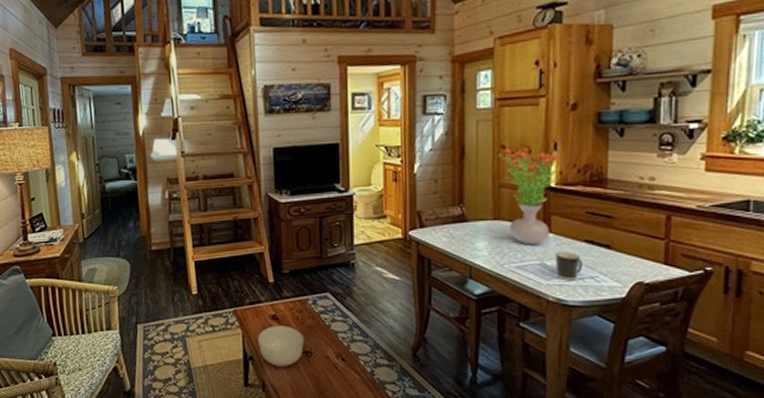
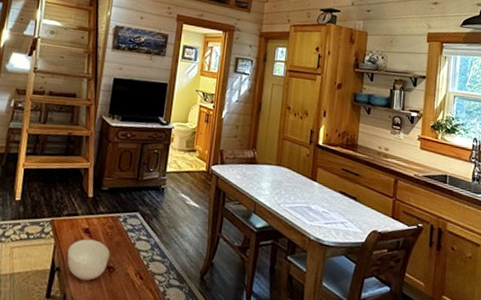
flower arrangement: present [498,147,560,245] -> none [284,109,327,191]
mug: present [555,252,582,281] -> none [317,198,337,224]

